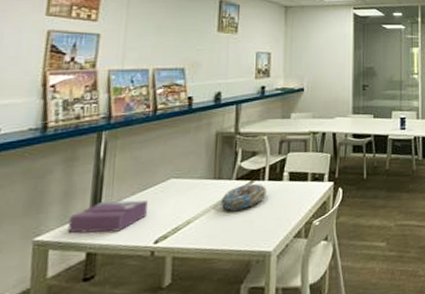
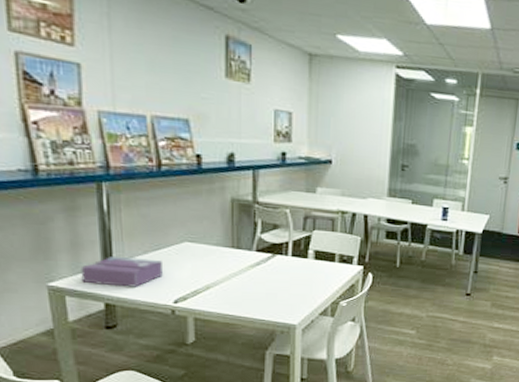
decorative bowl: present [221,183,266,211] -> none [241,256,290,282]

